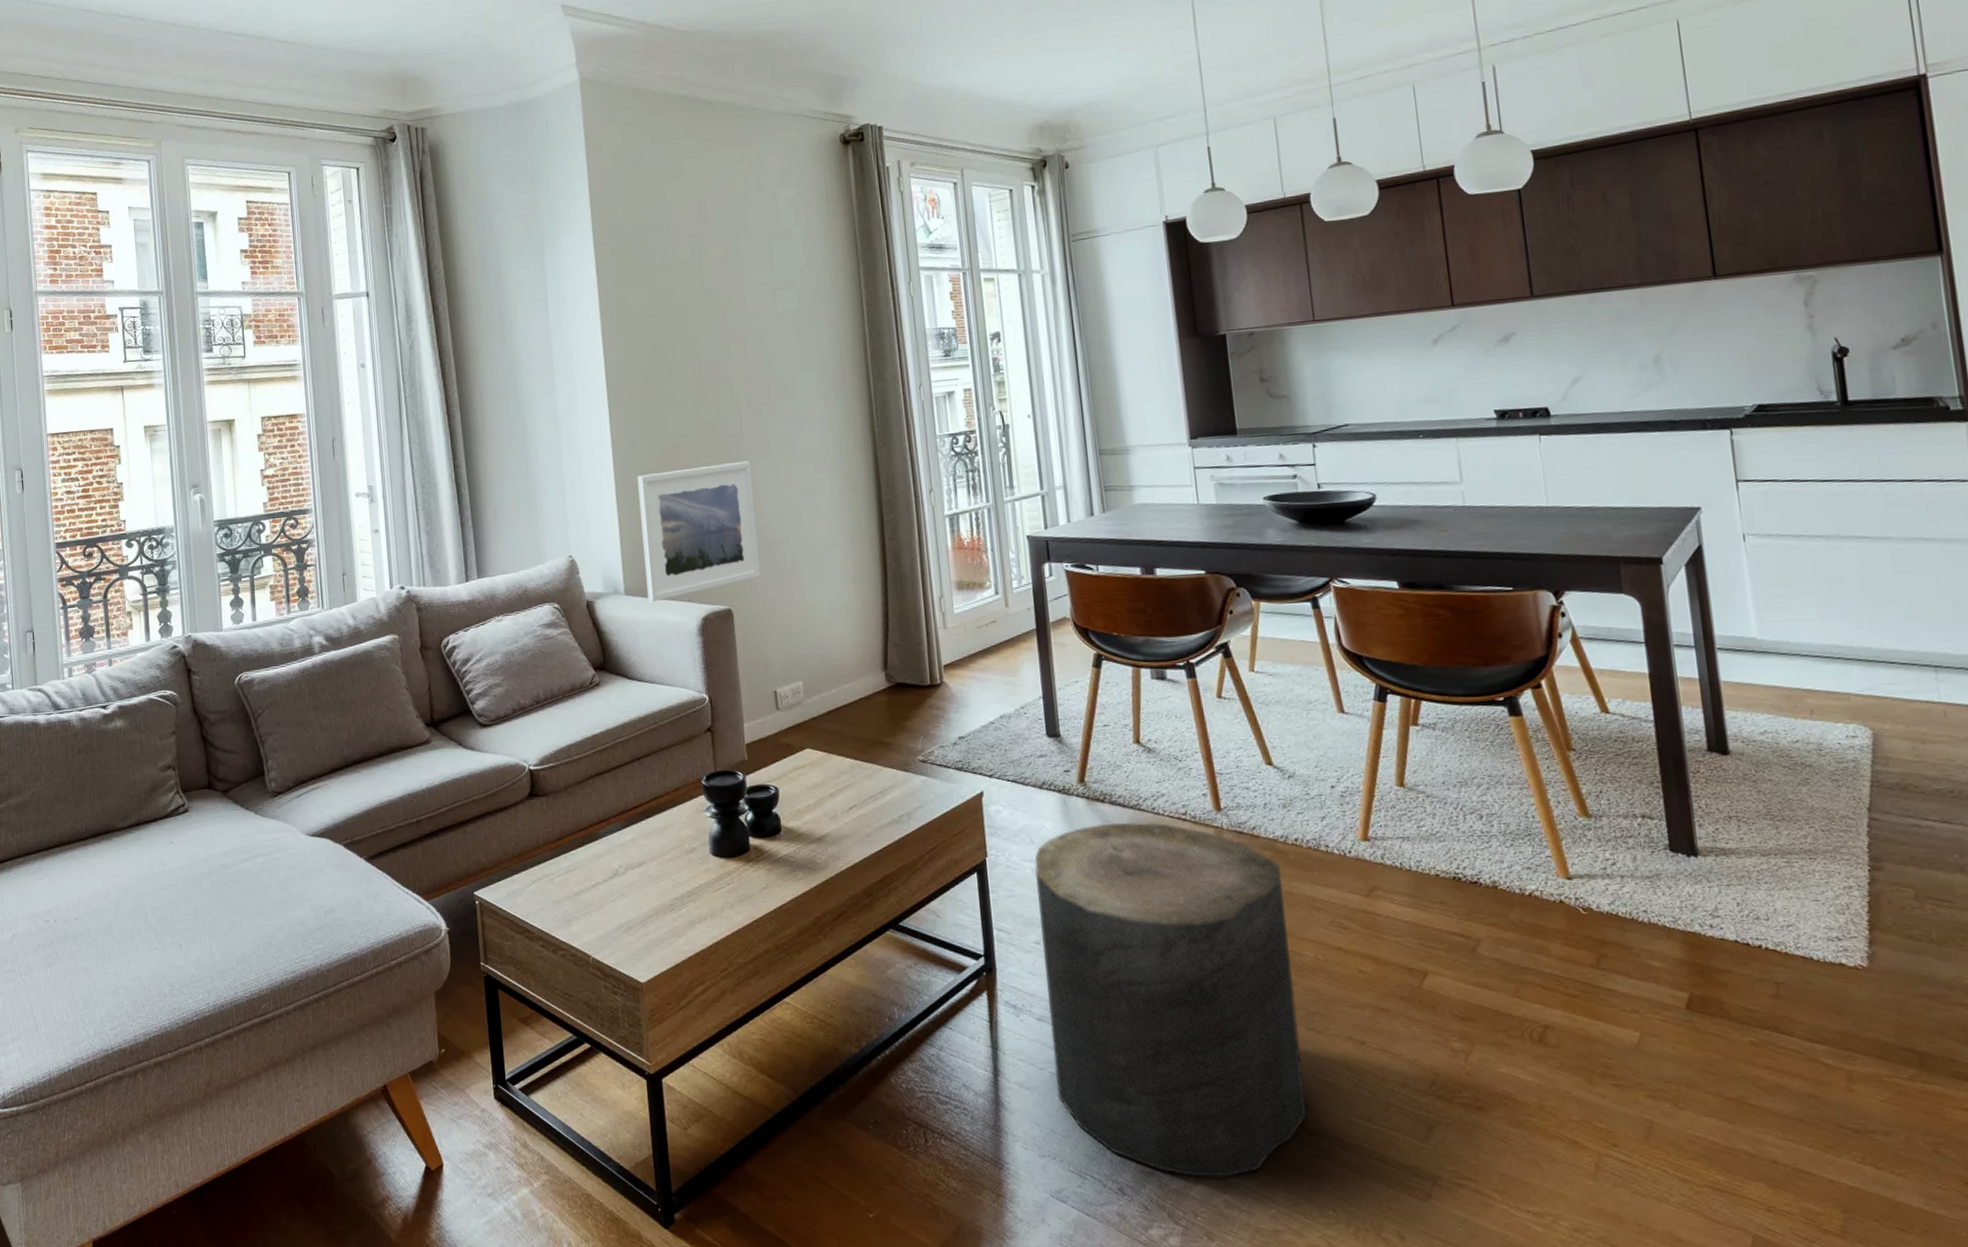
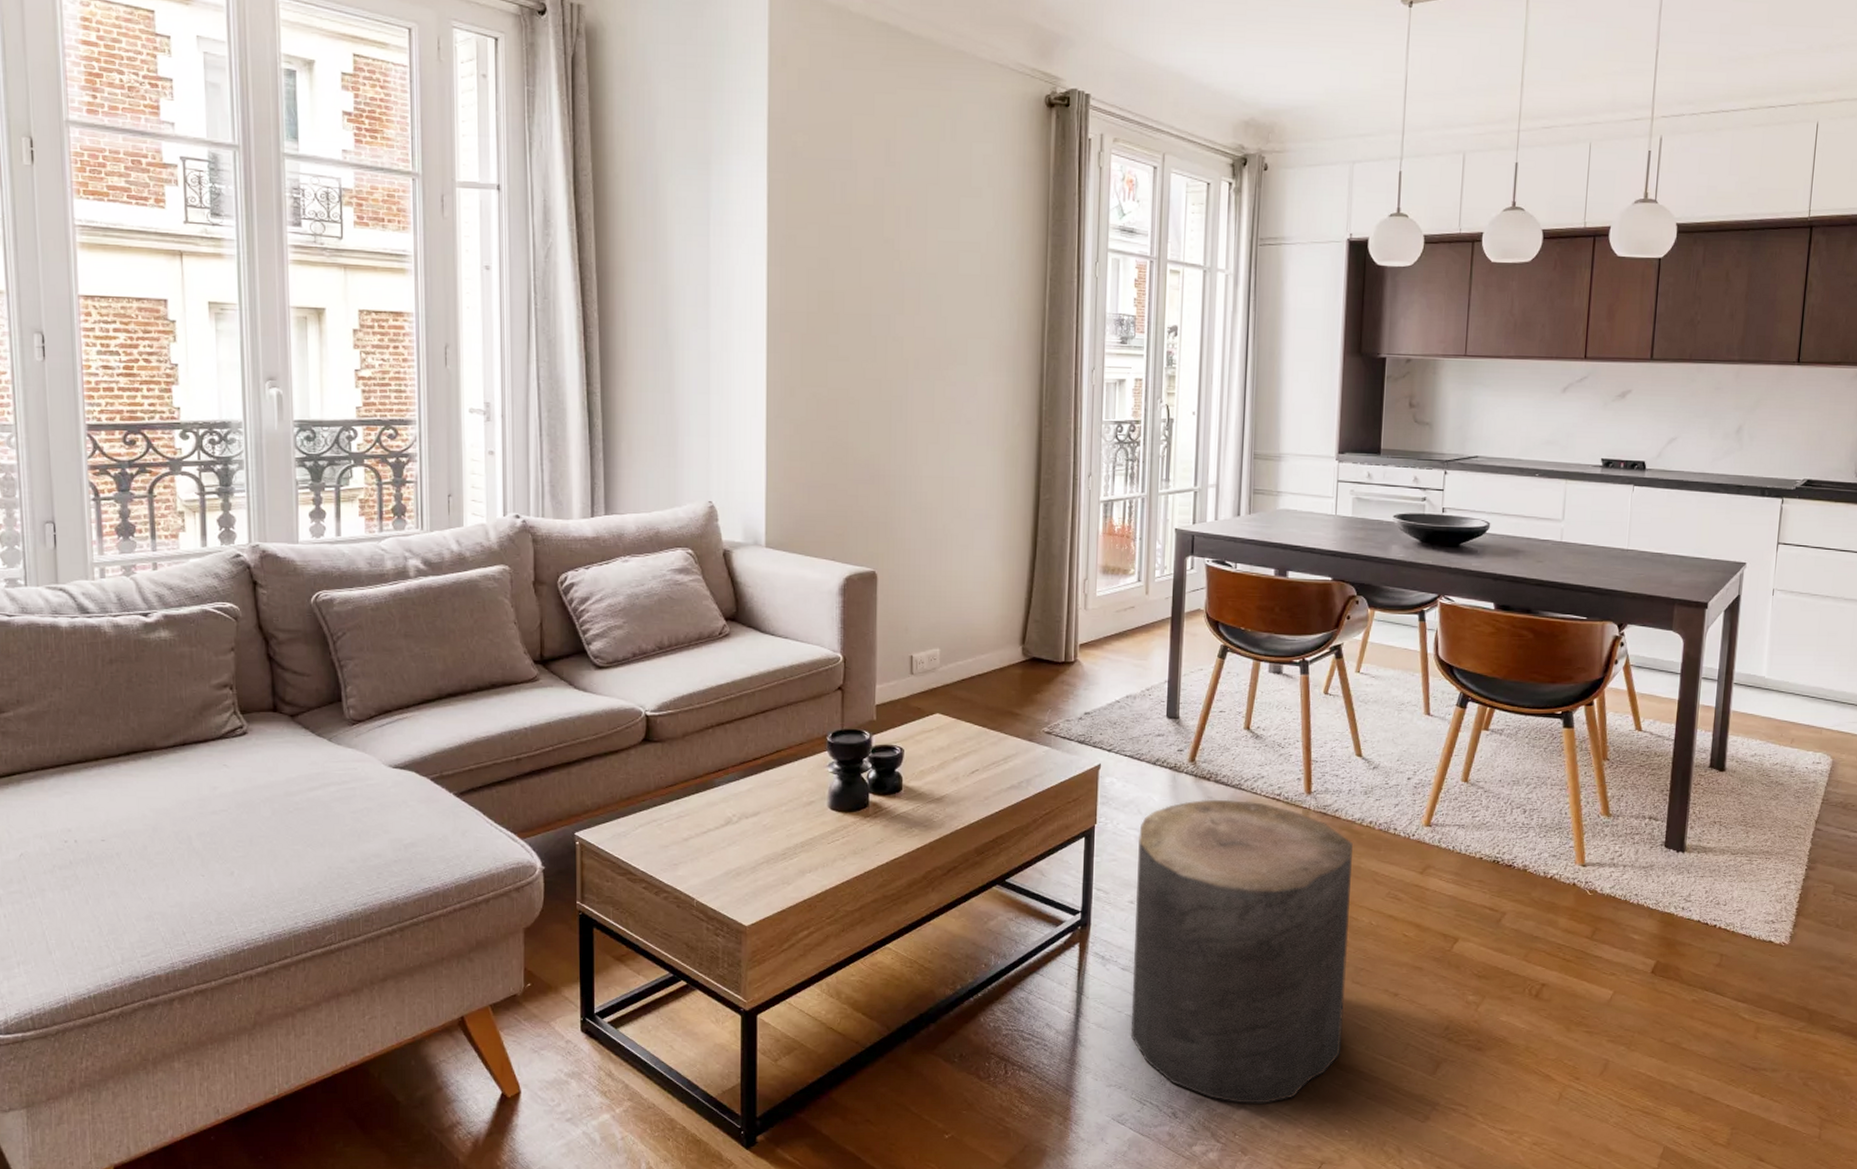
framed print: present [637,460,761,602] -> none [790,424,913,557]

